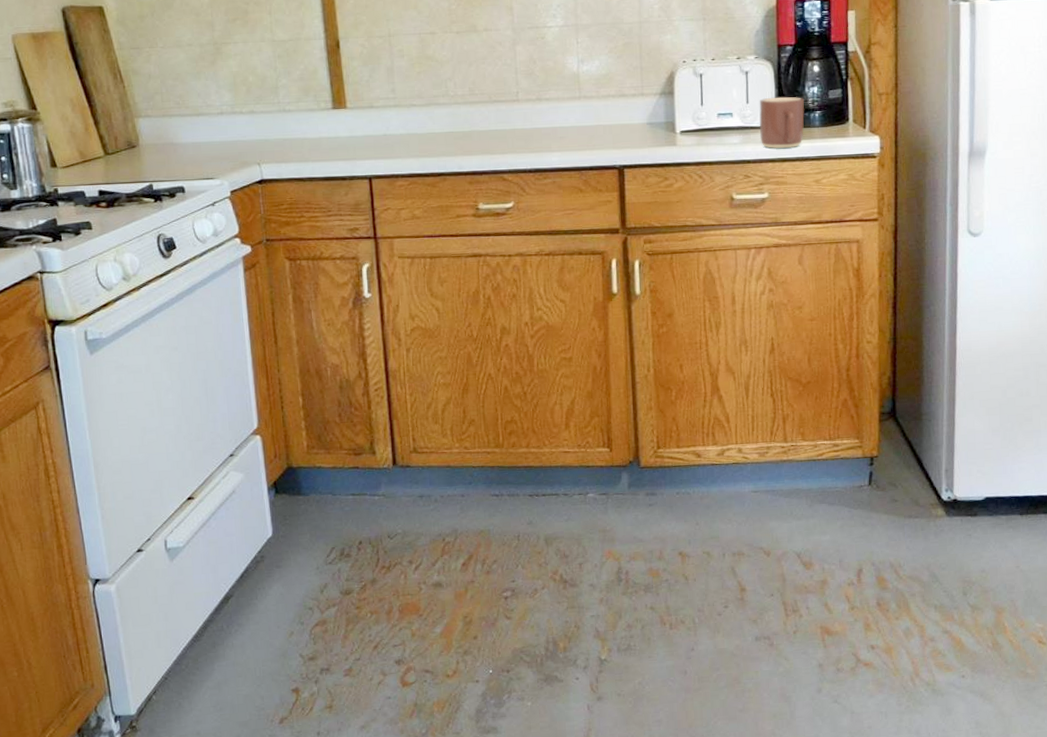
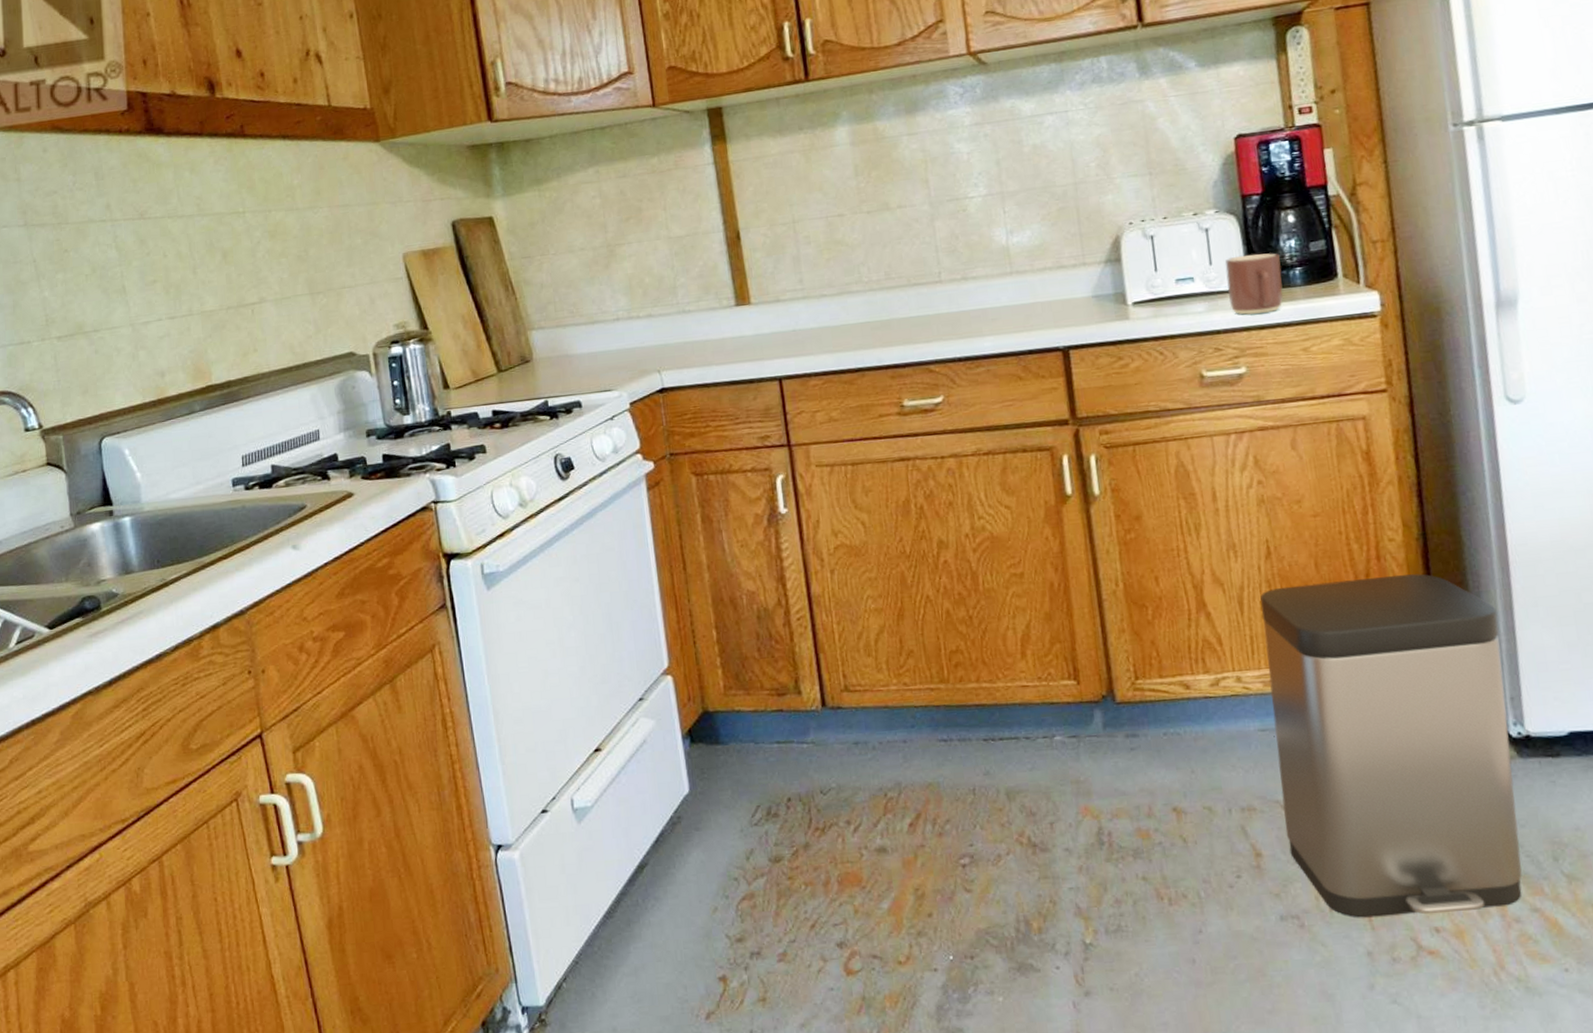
pedal bin: none [762,370,943,638] -> present [1260,574,1522,917]

